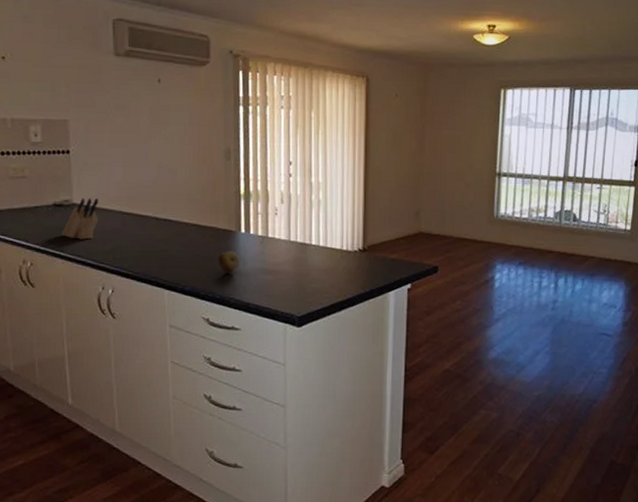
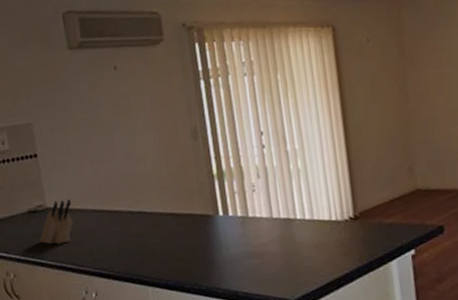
fruit: present [218,251,240,273] -> none [198,237,222,262]

